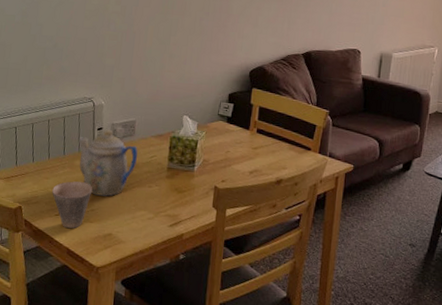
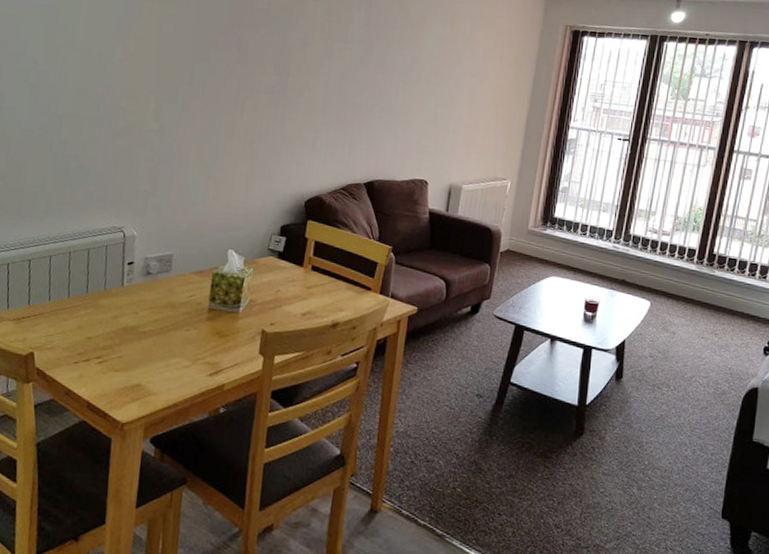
cup: present [52,181,93,229] -> none [71,323,120,379]
teapot: present [79,129,138,197] -> none [104,263,174,341]

